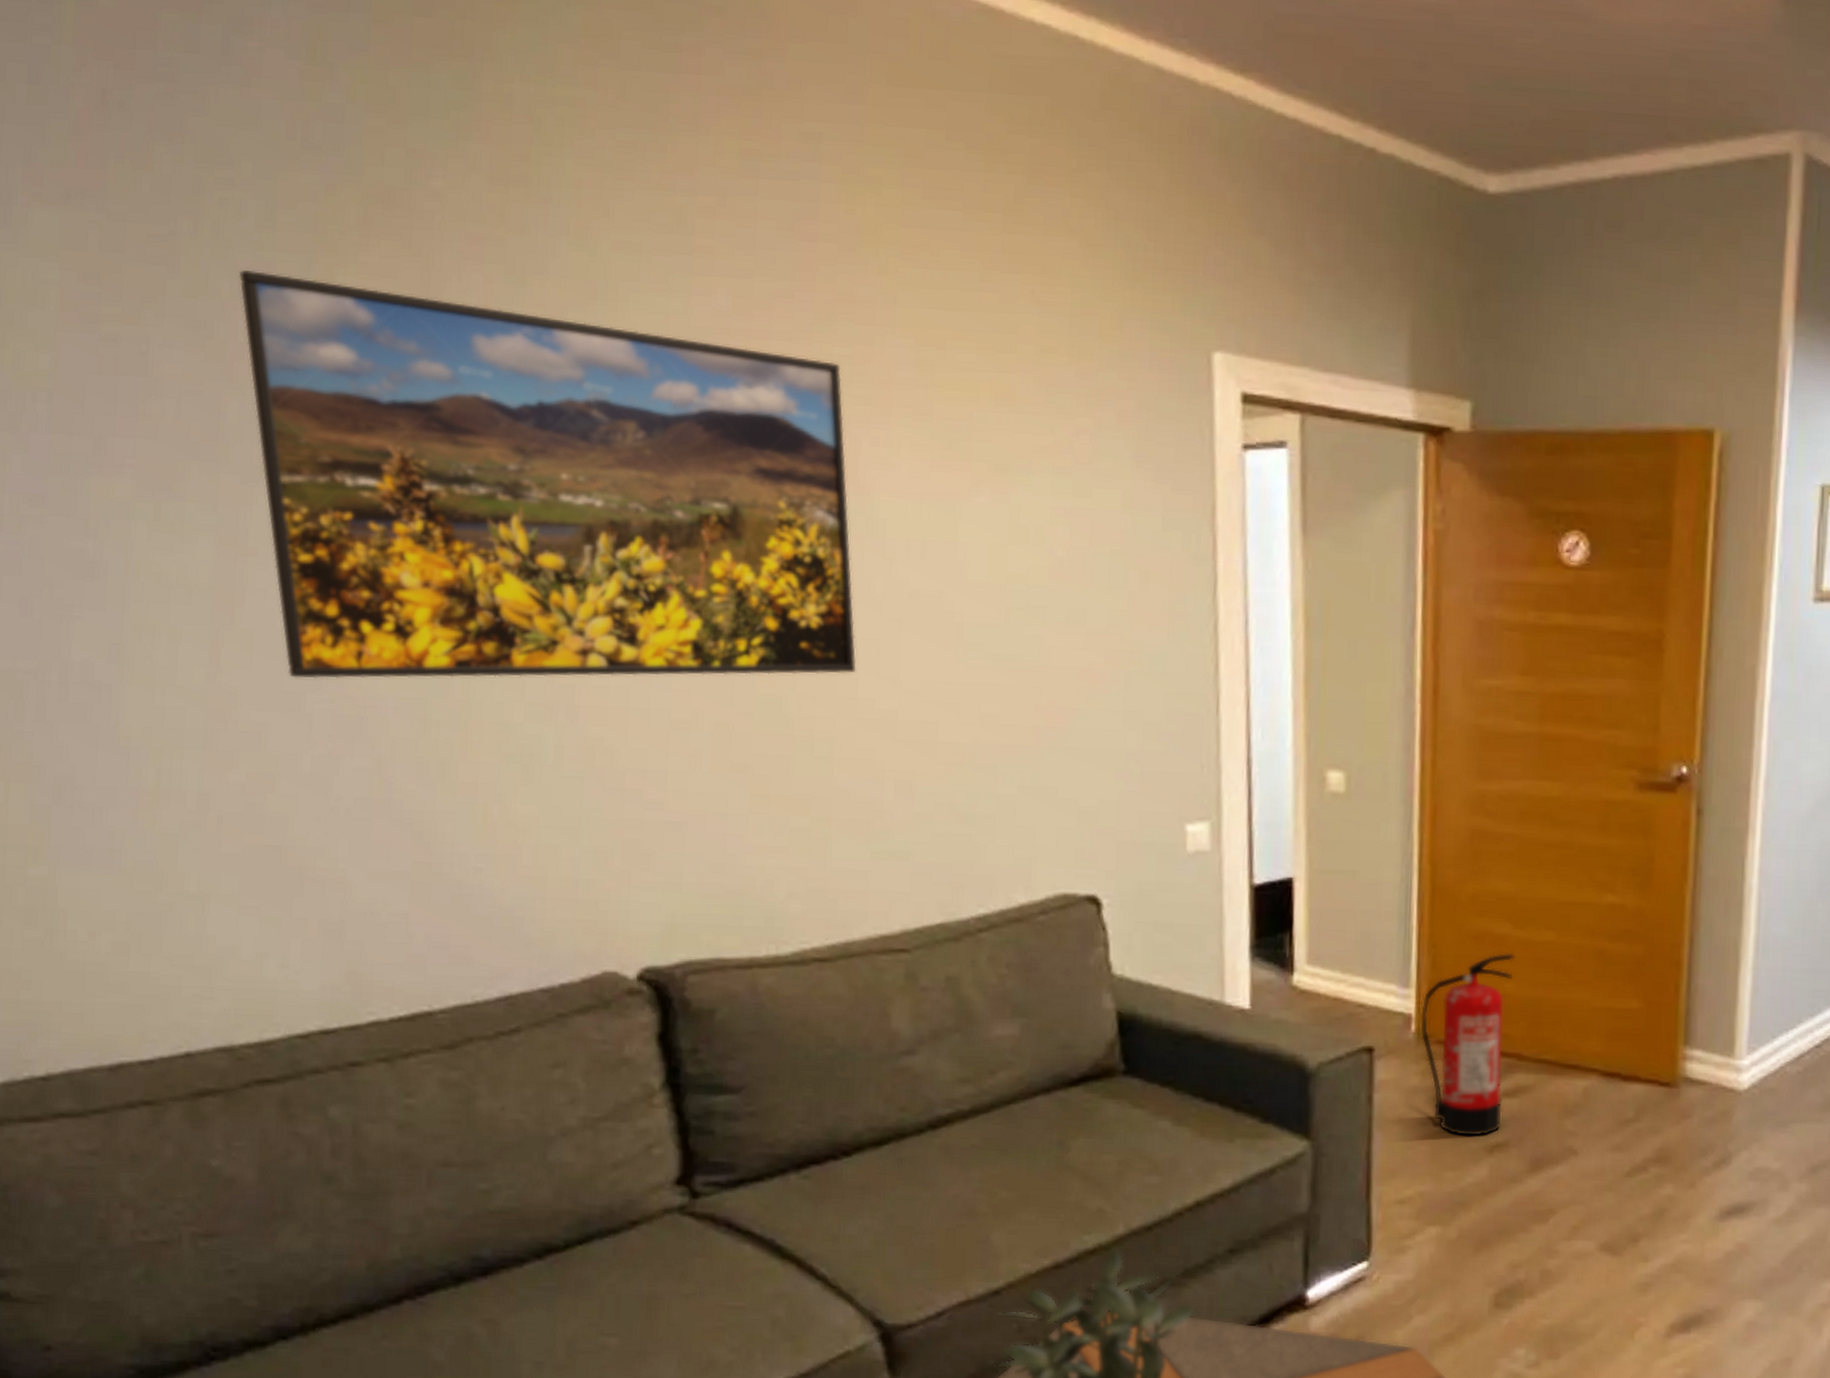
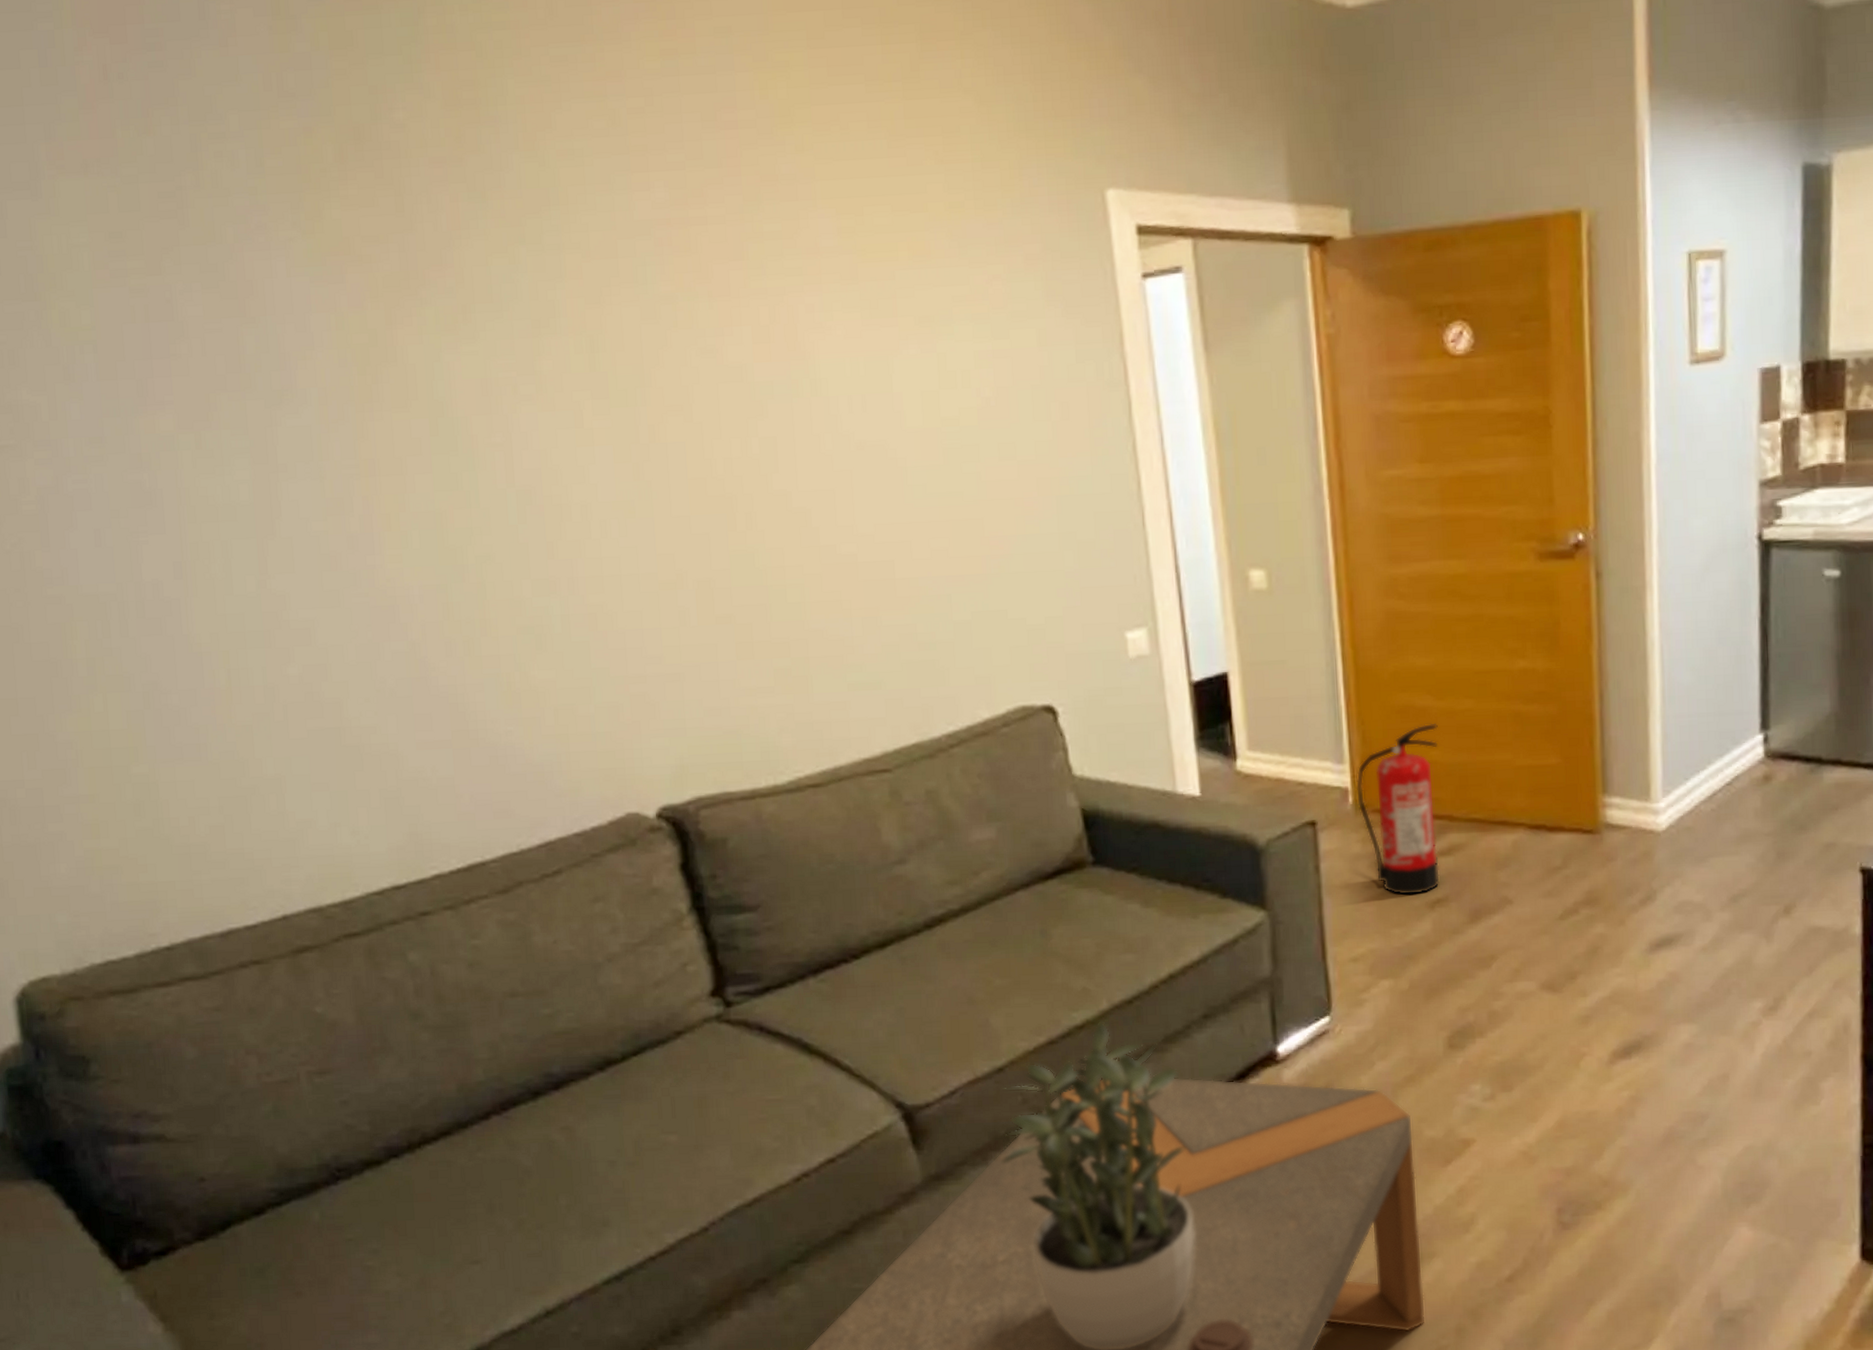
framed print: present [238,270,857,679] -> none [239,213,816,577]

